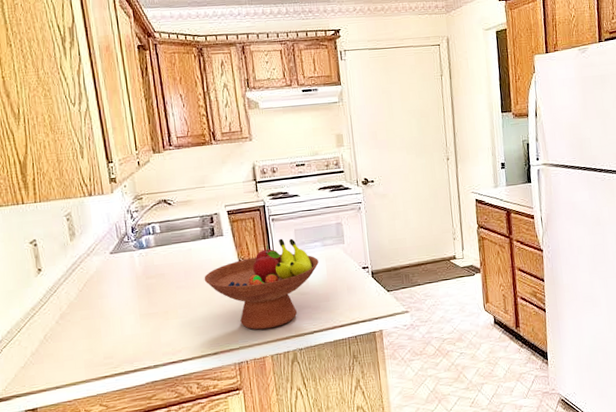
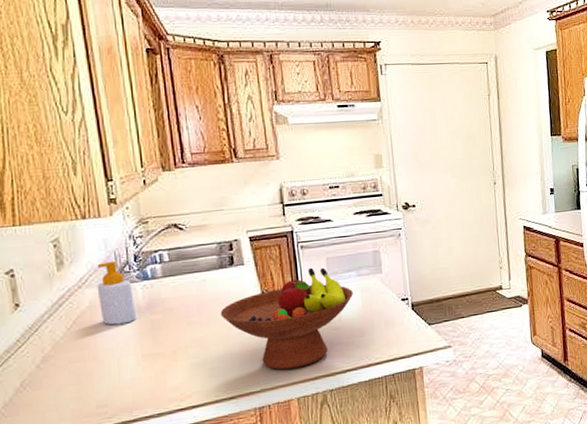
soap bottle: none [102,232,135,288] -> present [97,260,137,325]

